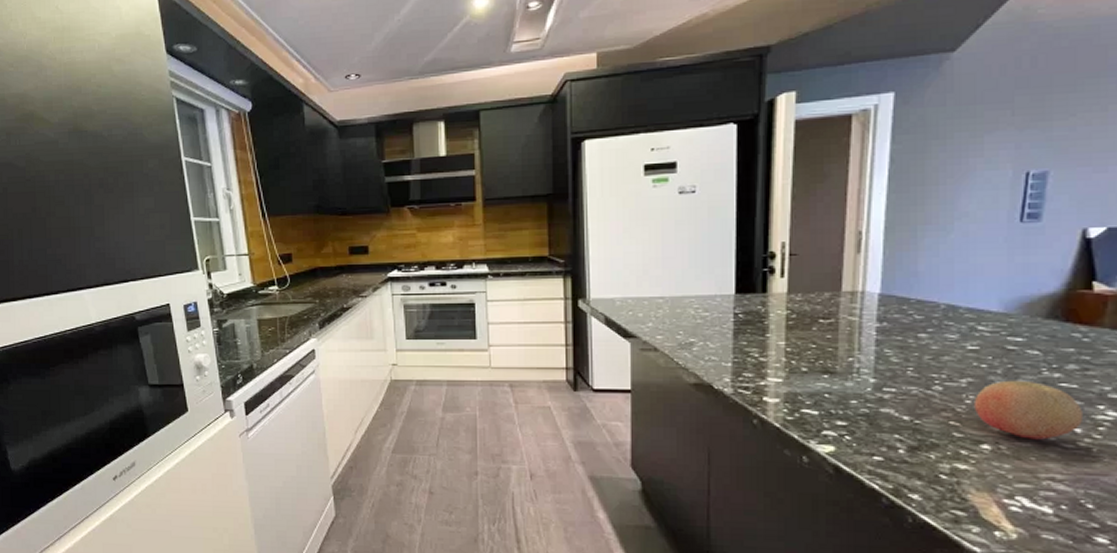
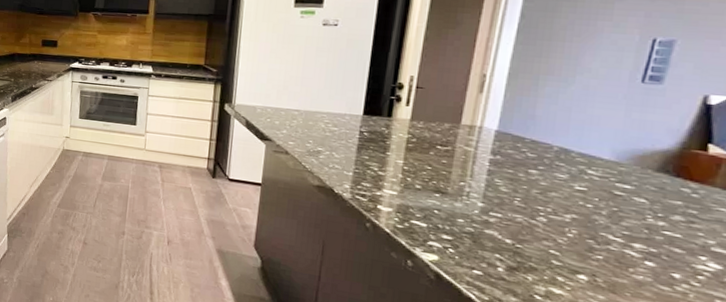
fruit: present [973,380,1082,440] -> none [574,221,683,280]

